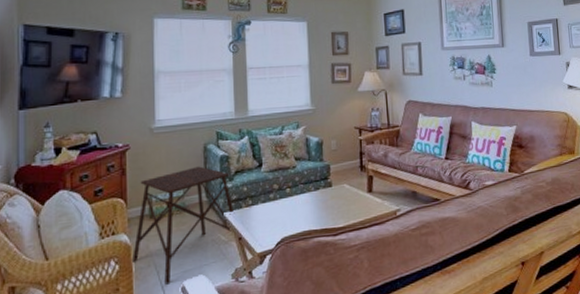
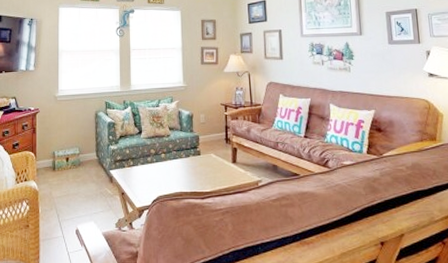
side table: present [131,166,235,285] -> none [38,130,119,226]

